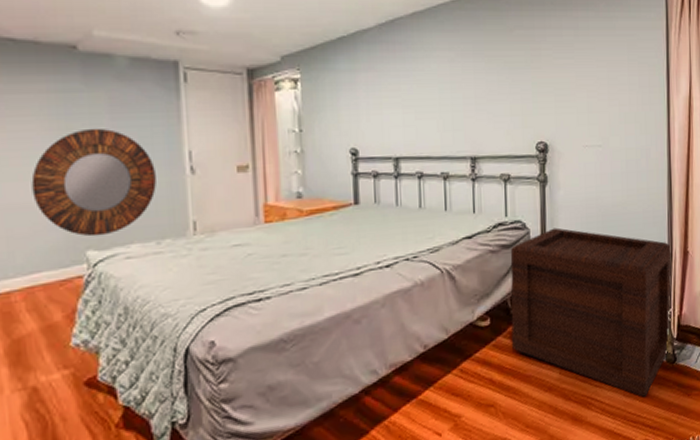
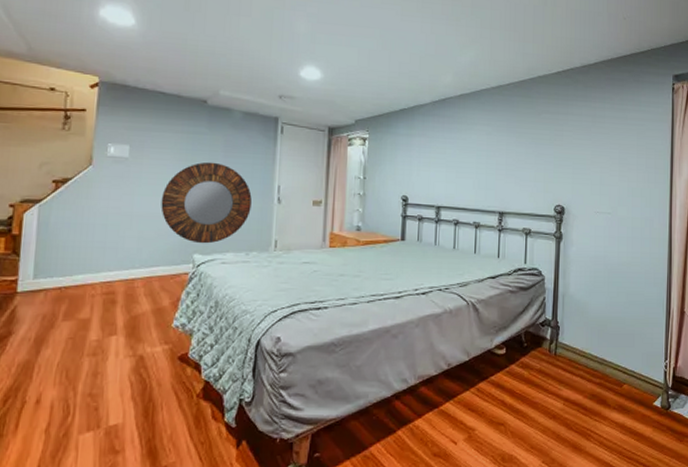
wooden crate: present [510,227,672,397] -> none [523,278,669,437]

